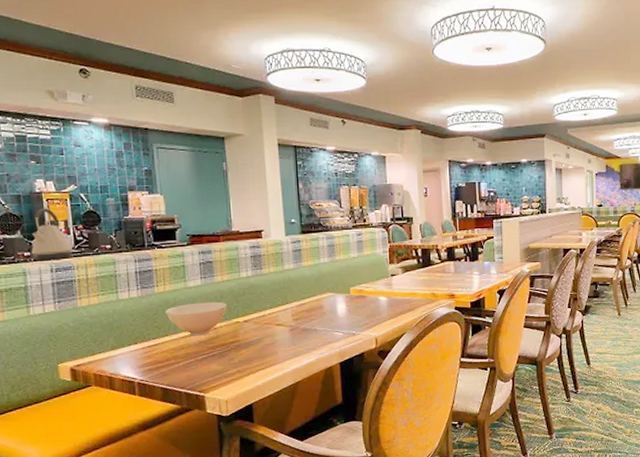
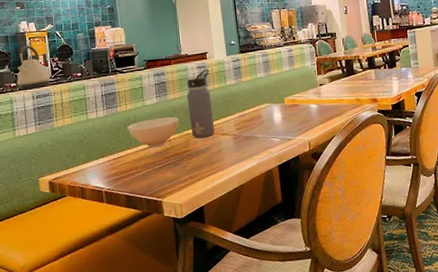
water bottle: none [237,248,269,327] -> present [186,68,215,138]

